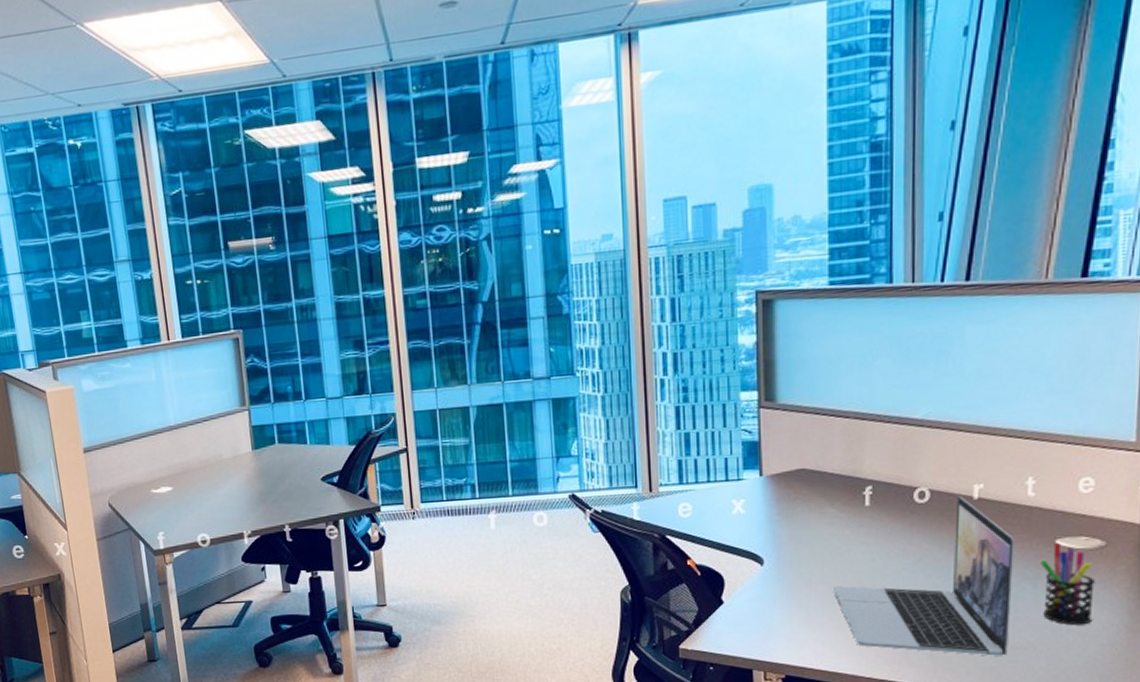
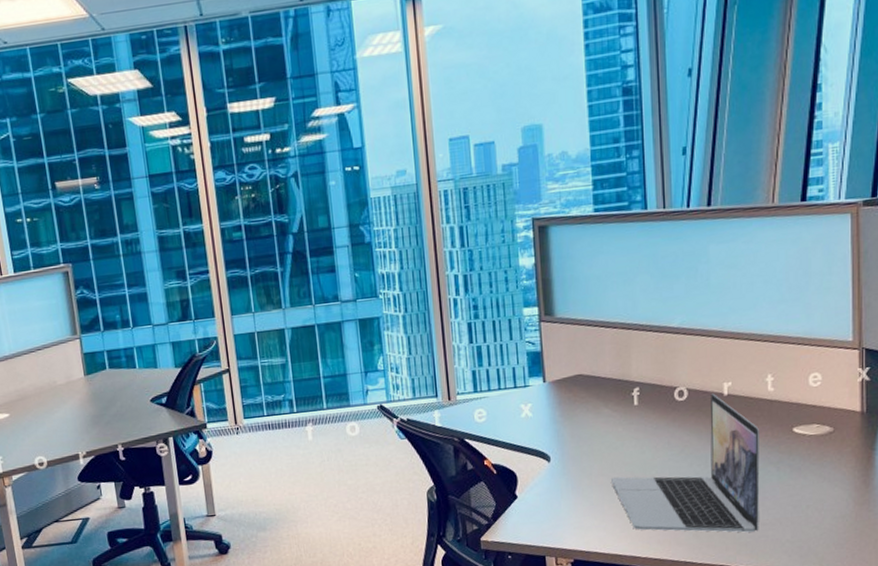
pen holder: present [1040,543,1095,625] -> none [782,431,827,502]

